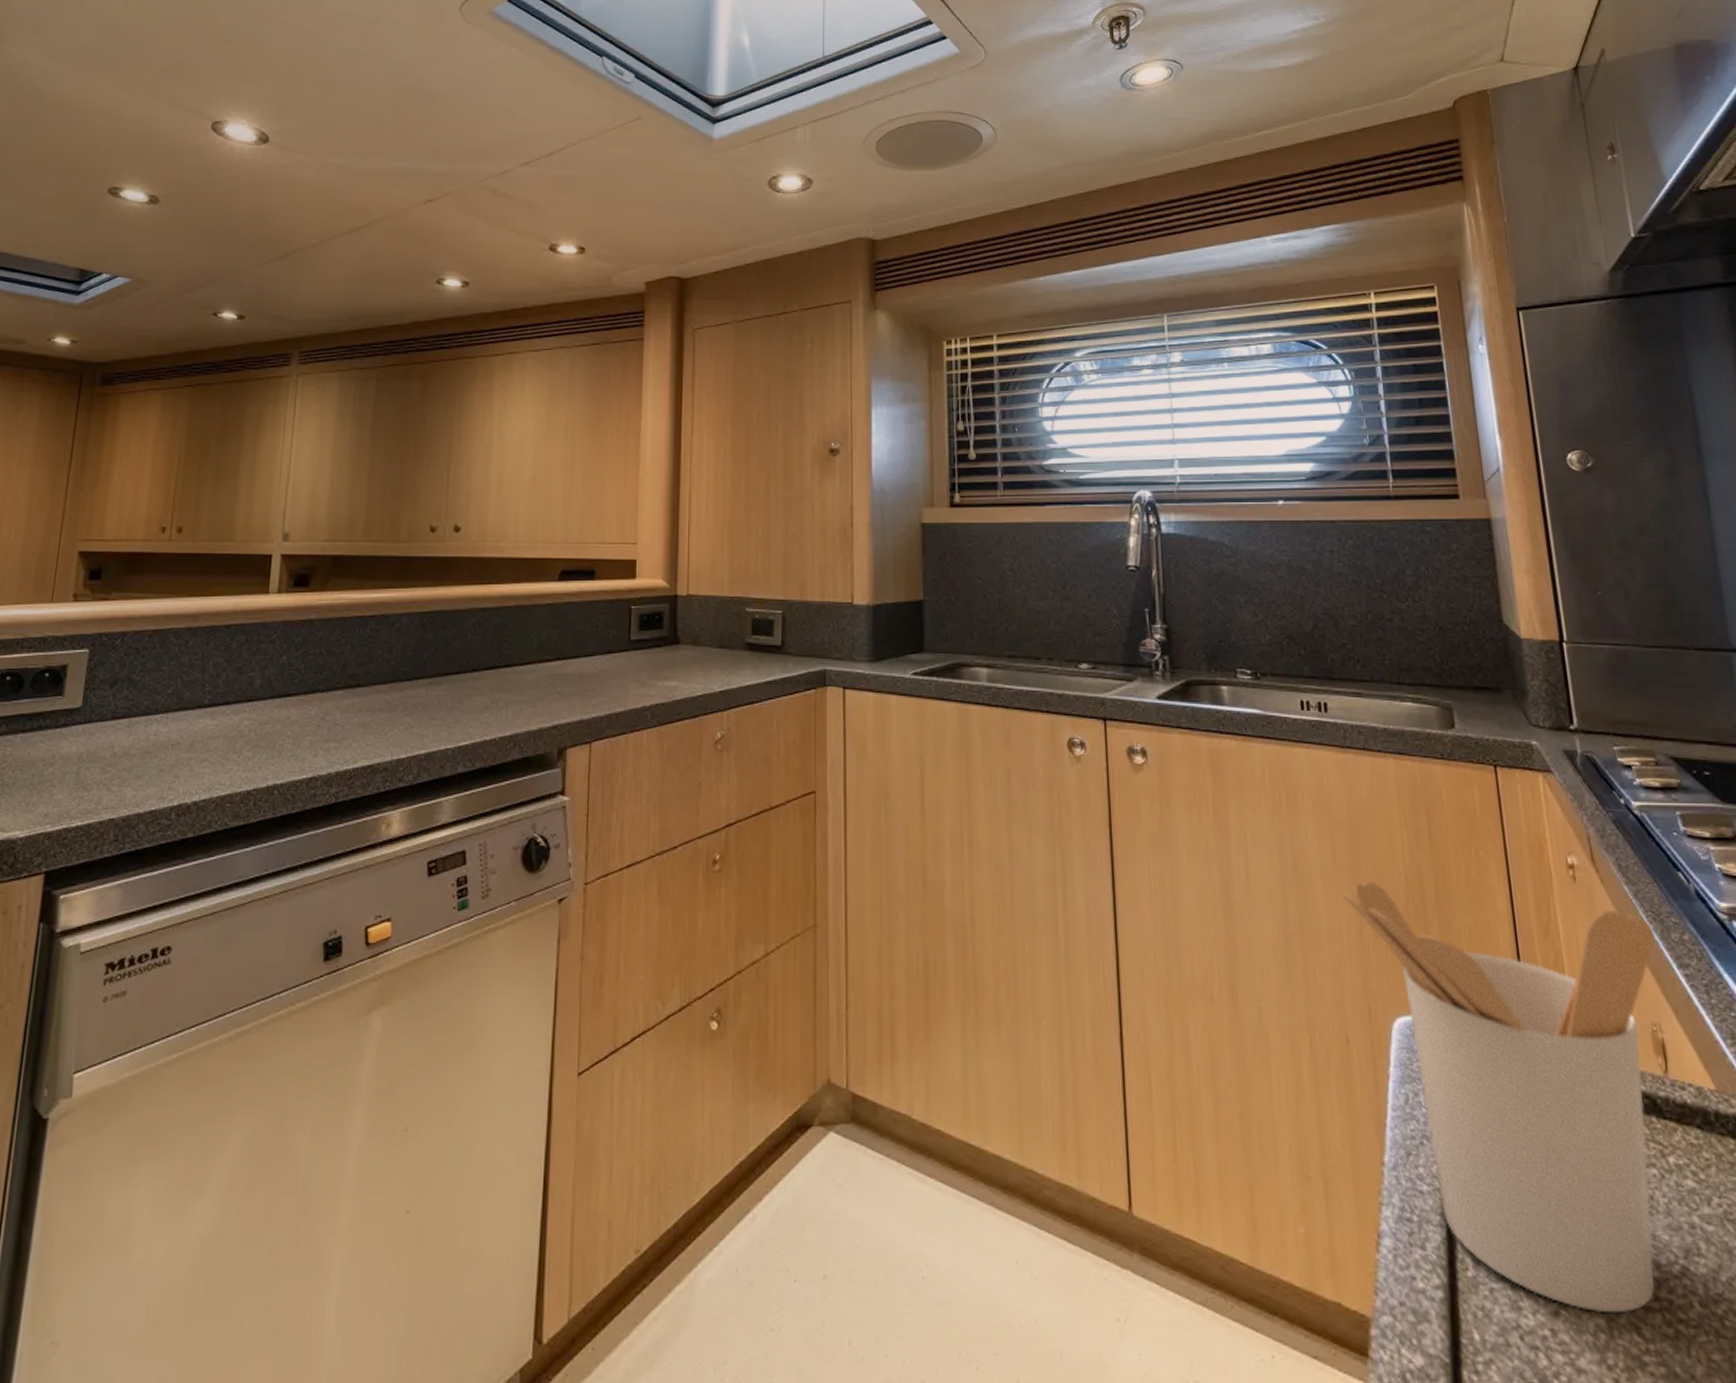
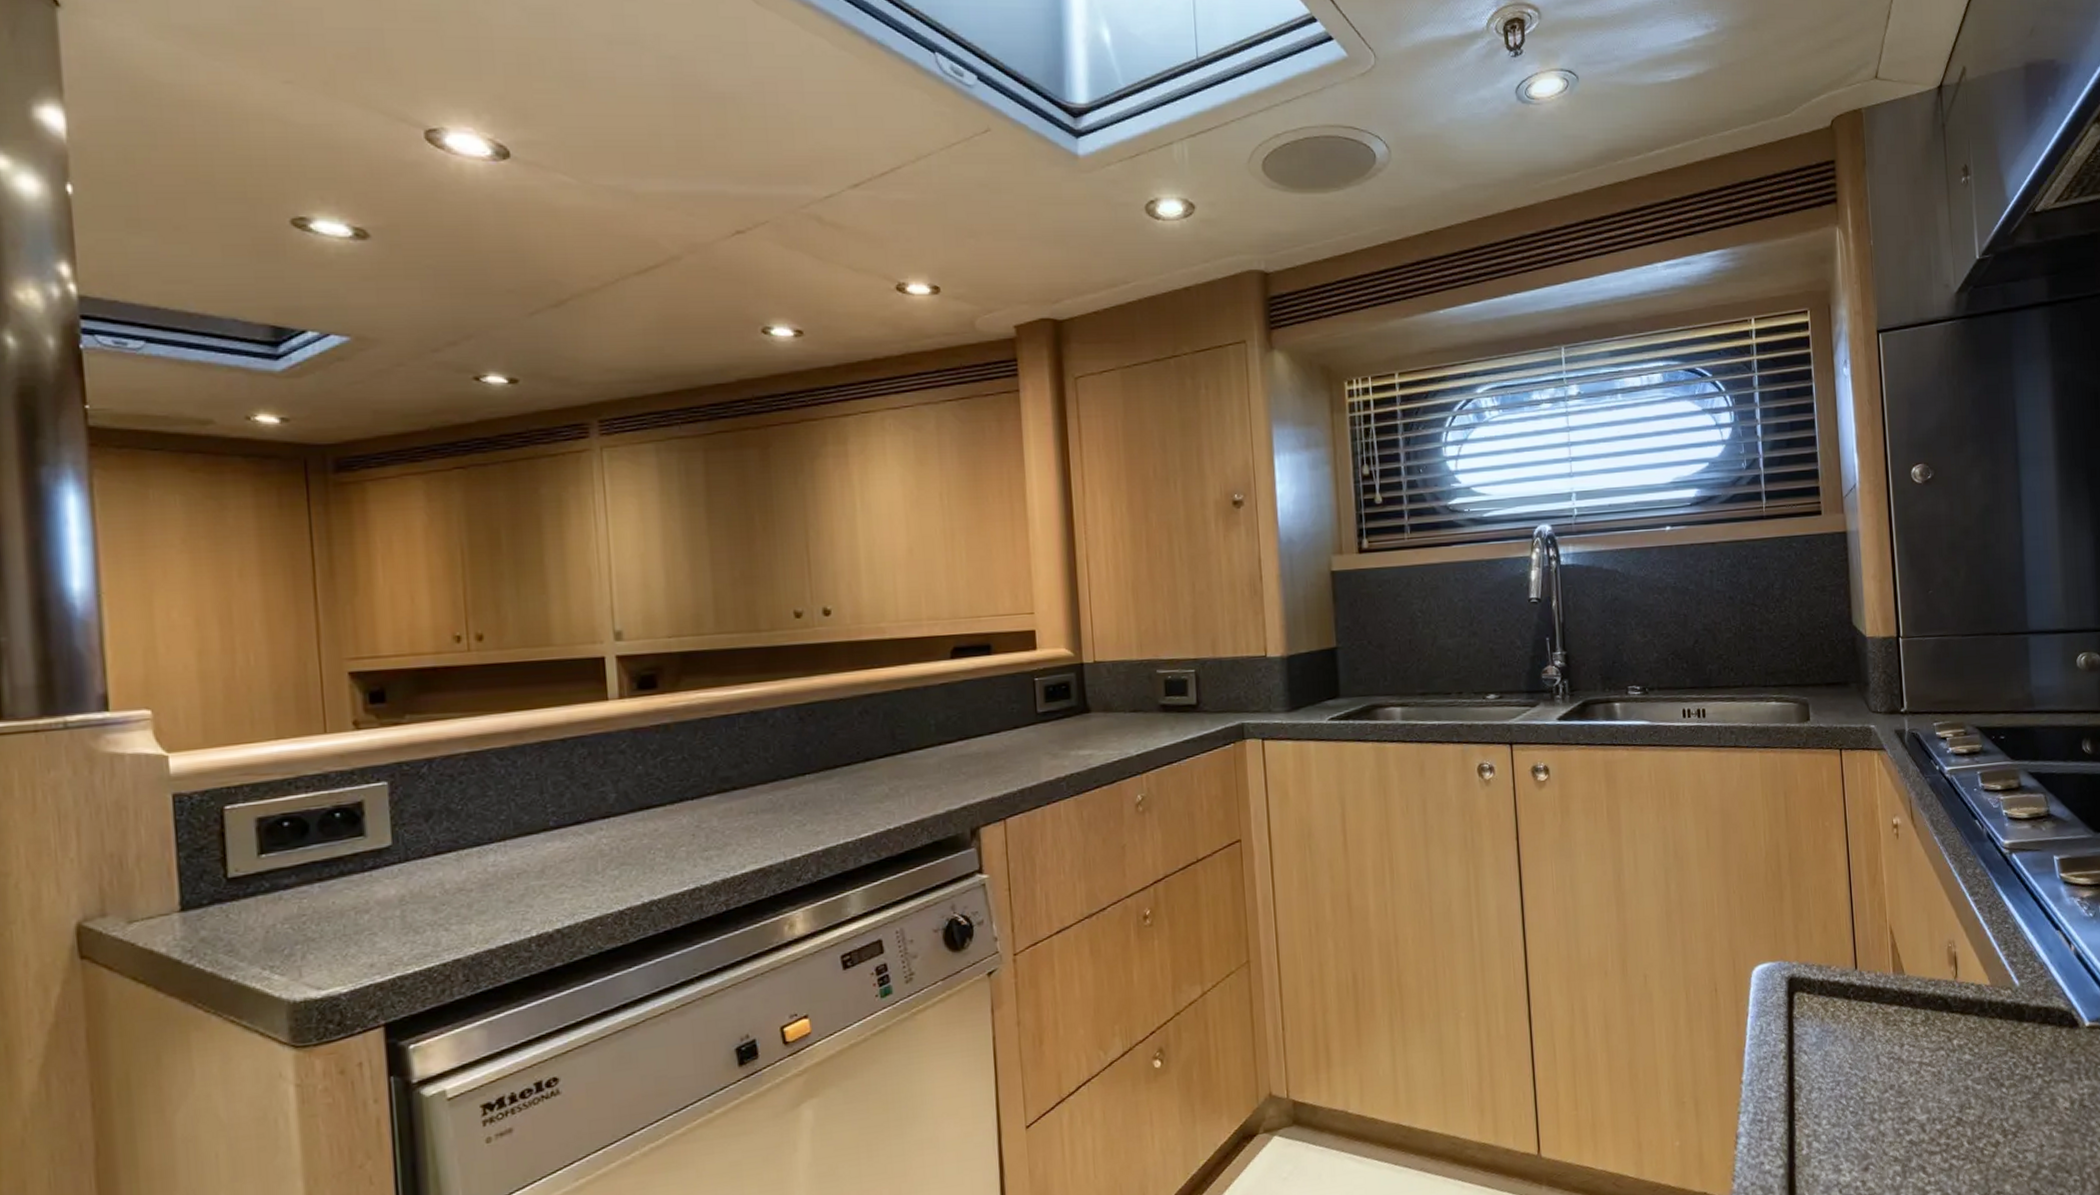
utensil holder: present [1343,882,1655,1314] -> none [1715,856,1954,1163]

